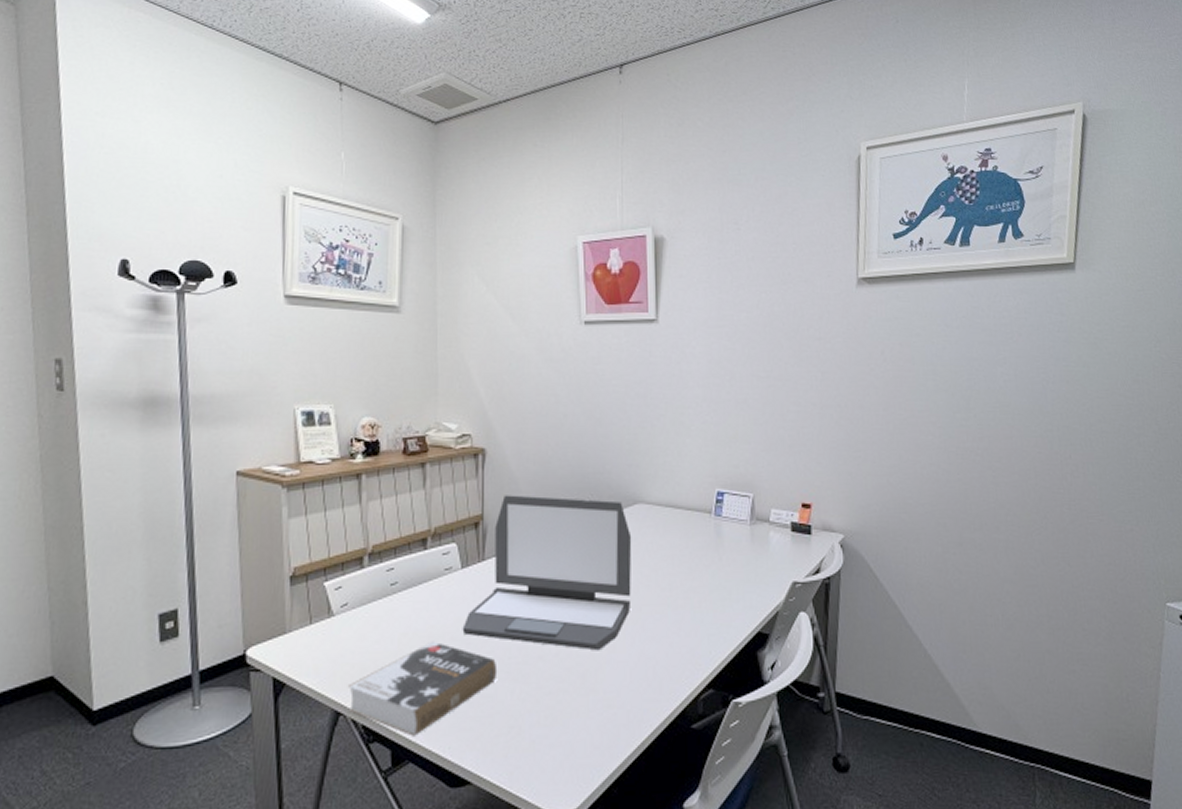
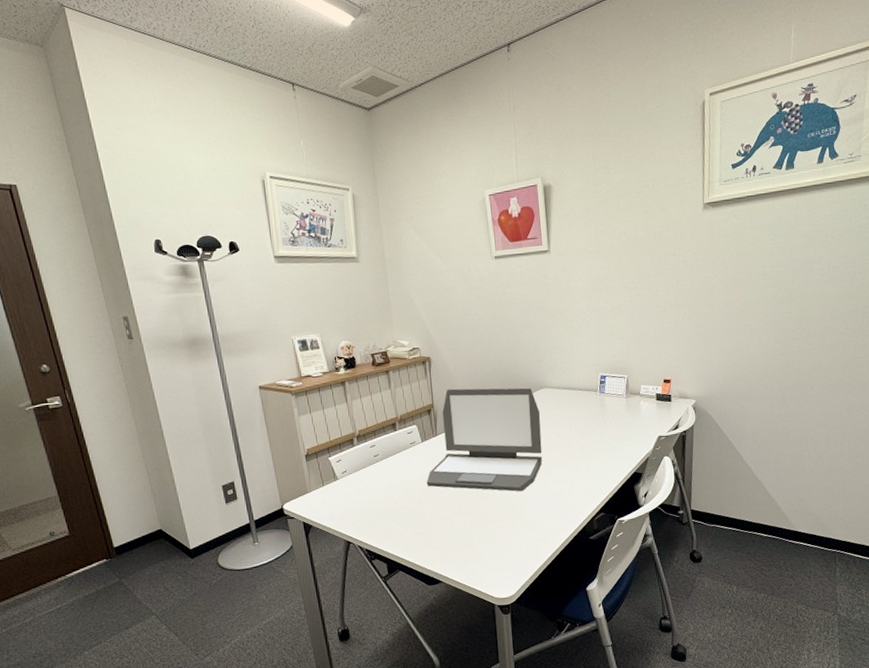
book: present [348,642,498,736] -> none [354,492,453,554]

